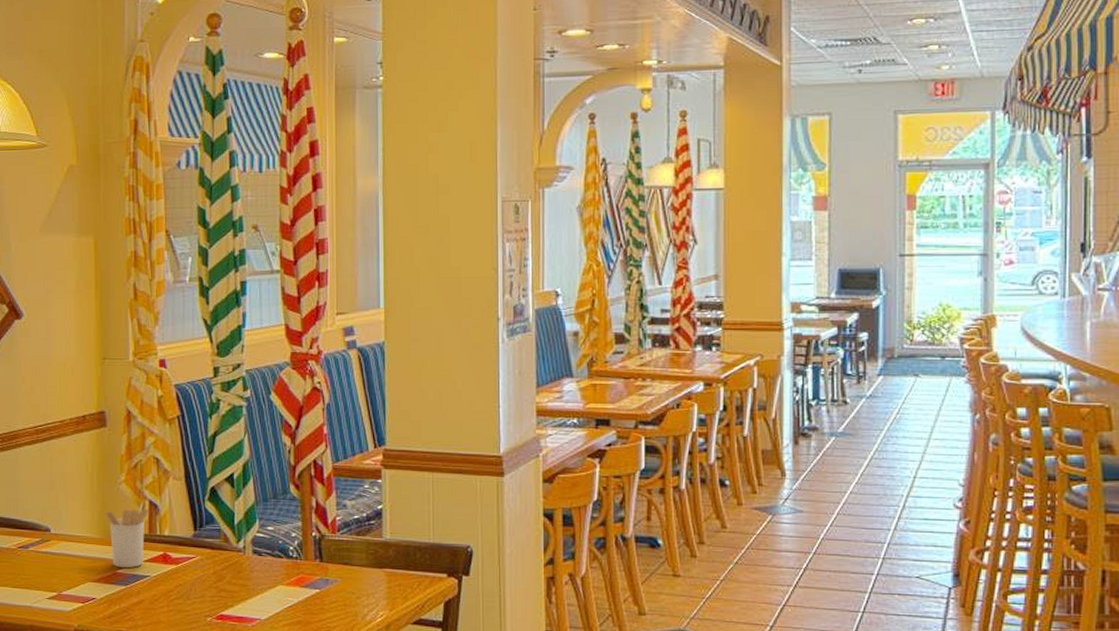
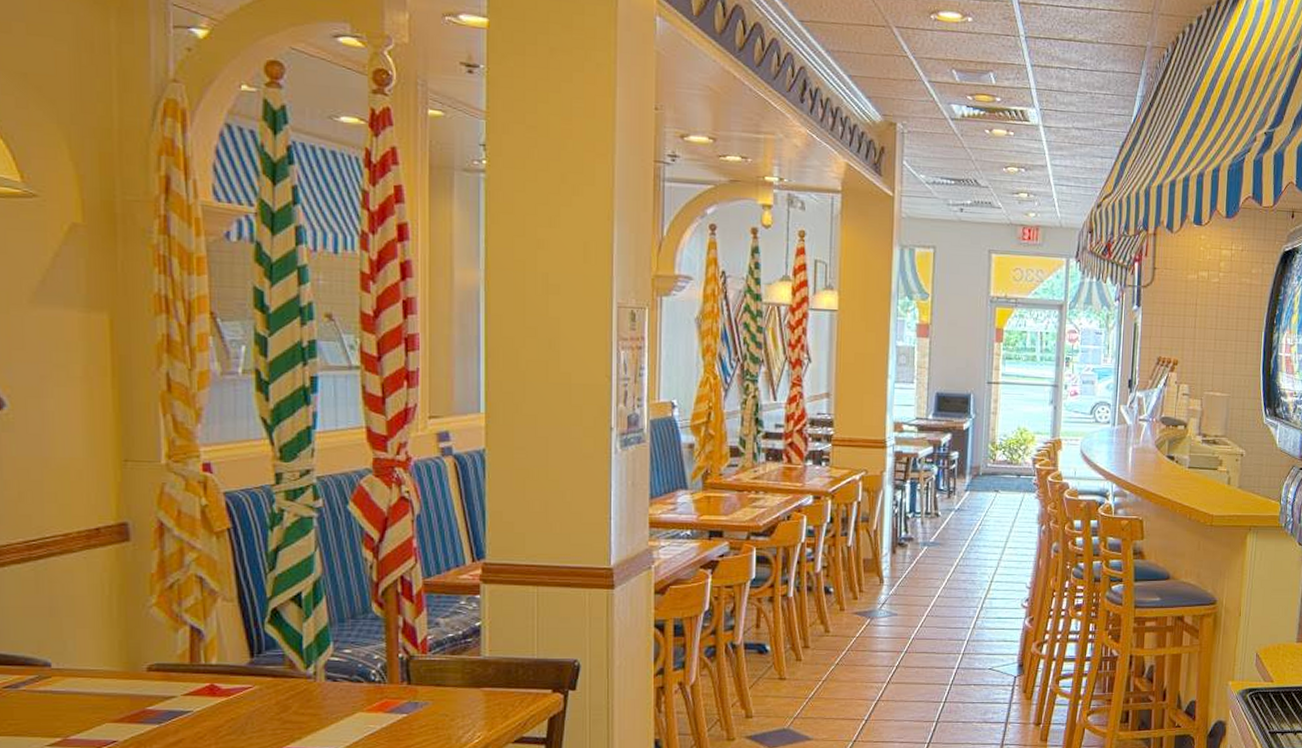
utensil holder: present [104,499,149,569] -> none [128,624,190,705]

